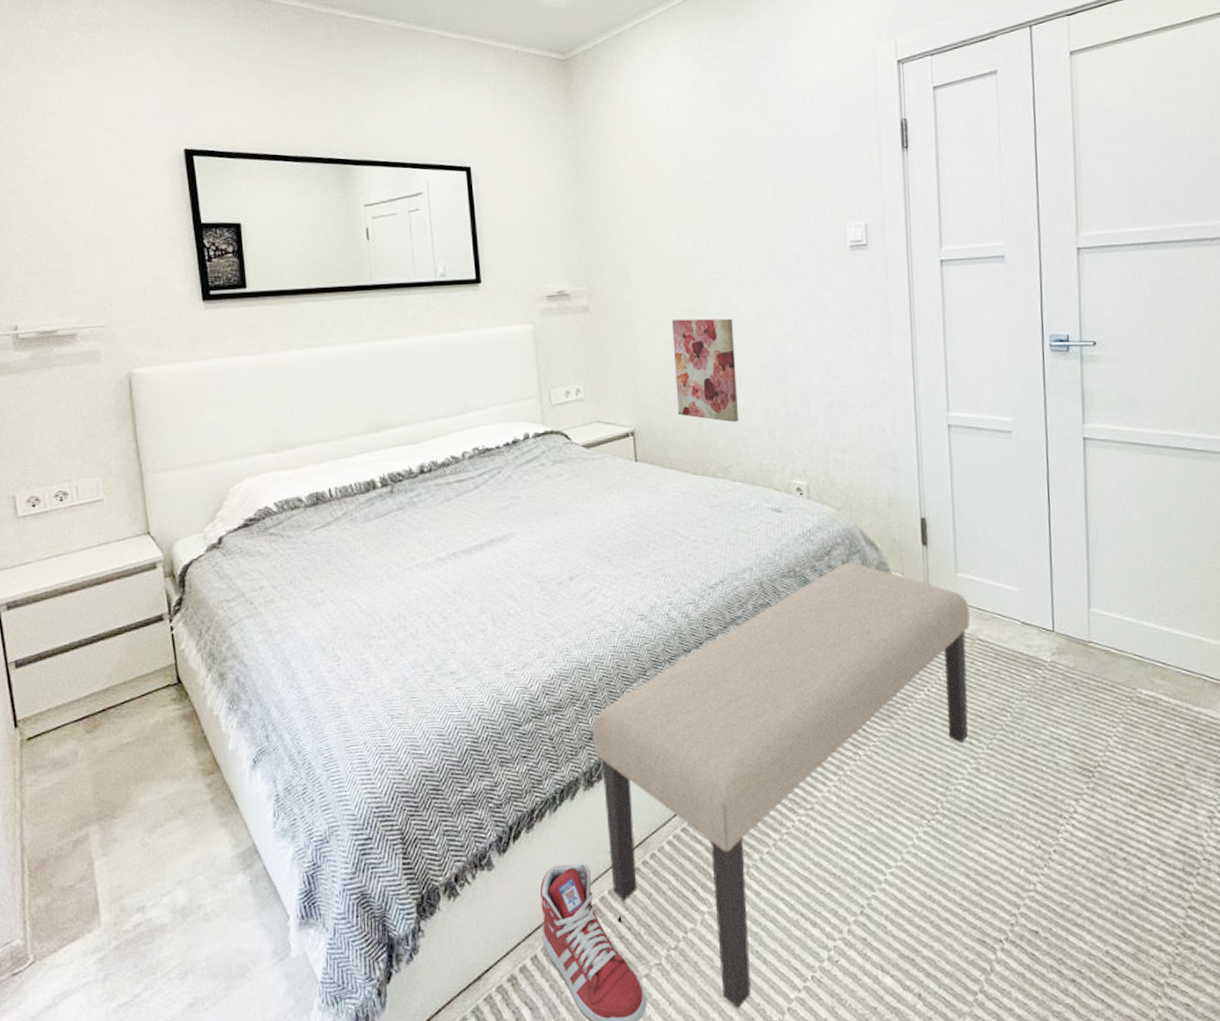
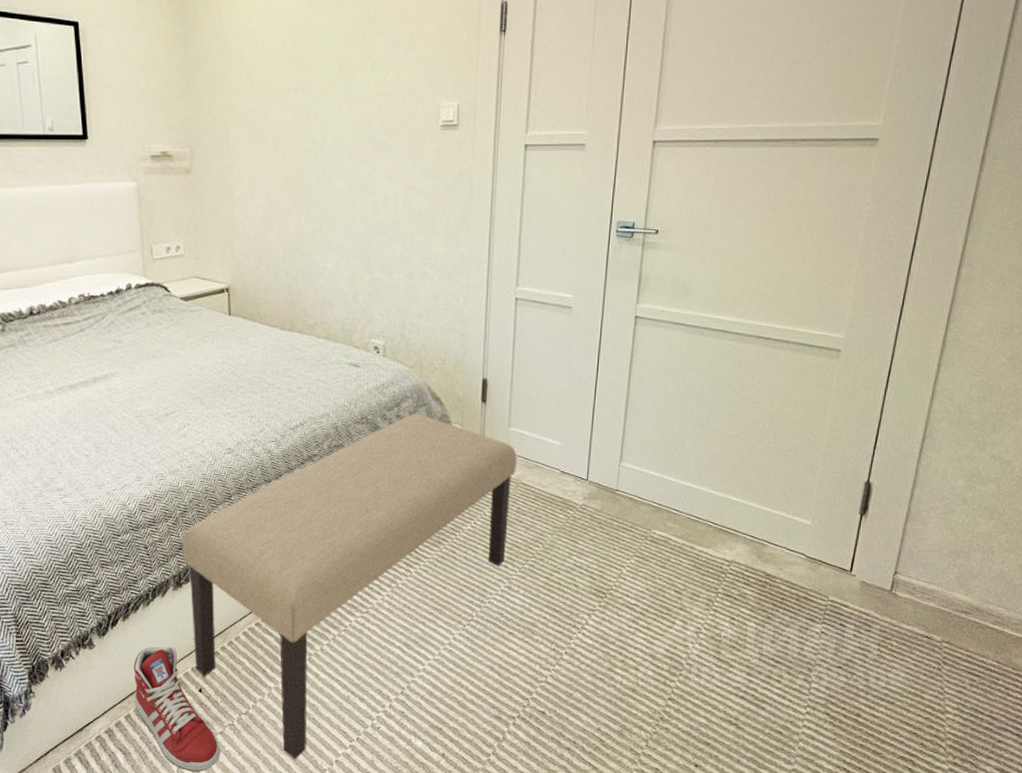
wall art: present [672,318,738,423] -> none [269,186,327,285]

